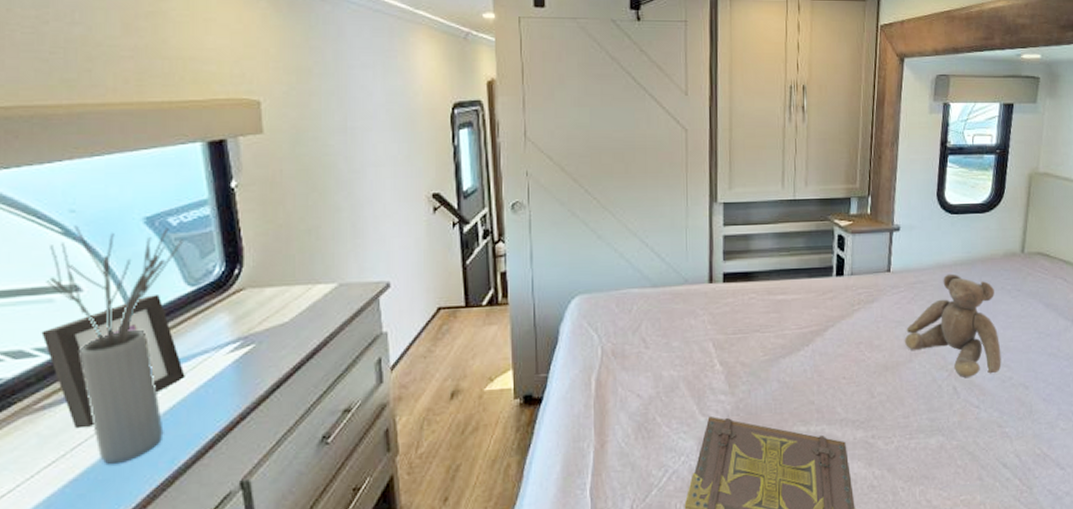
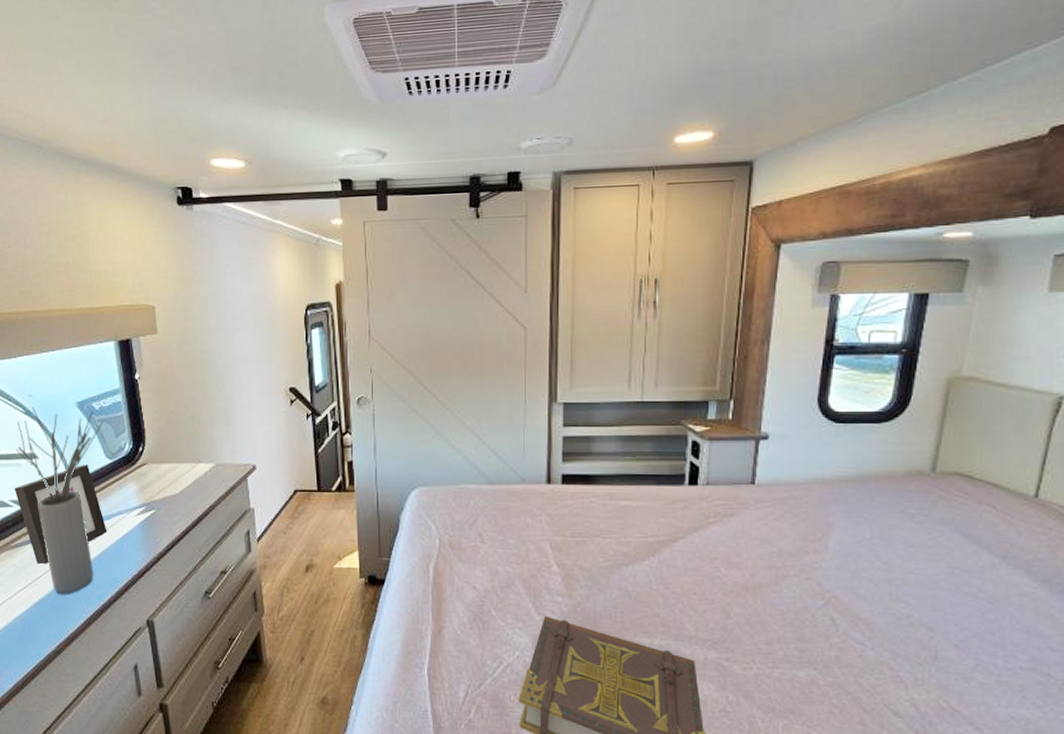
teddy bear: present [904,273,1002,377] -> none [769,491,897,609]

